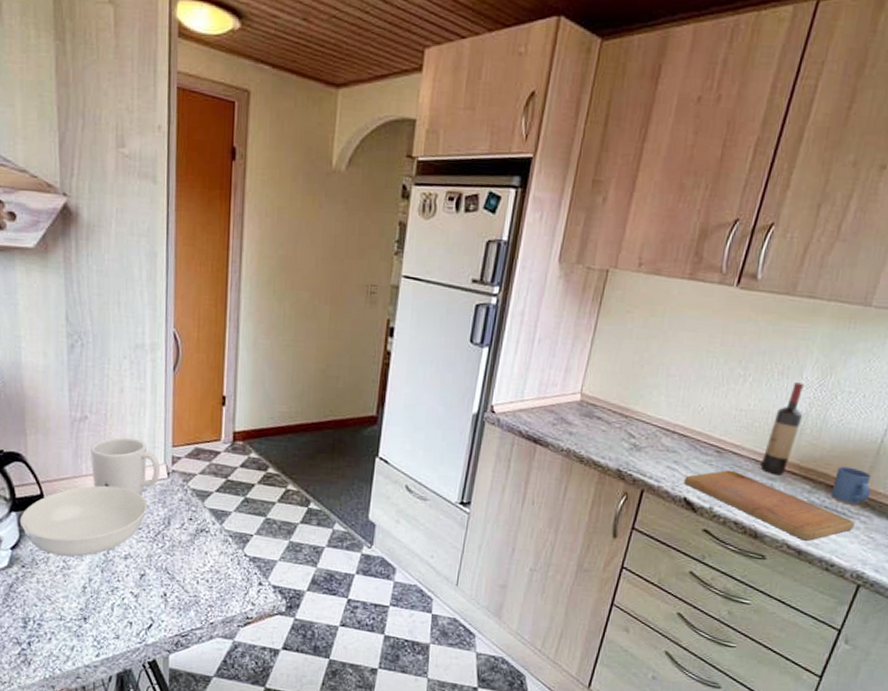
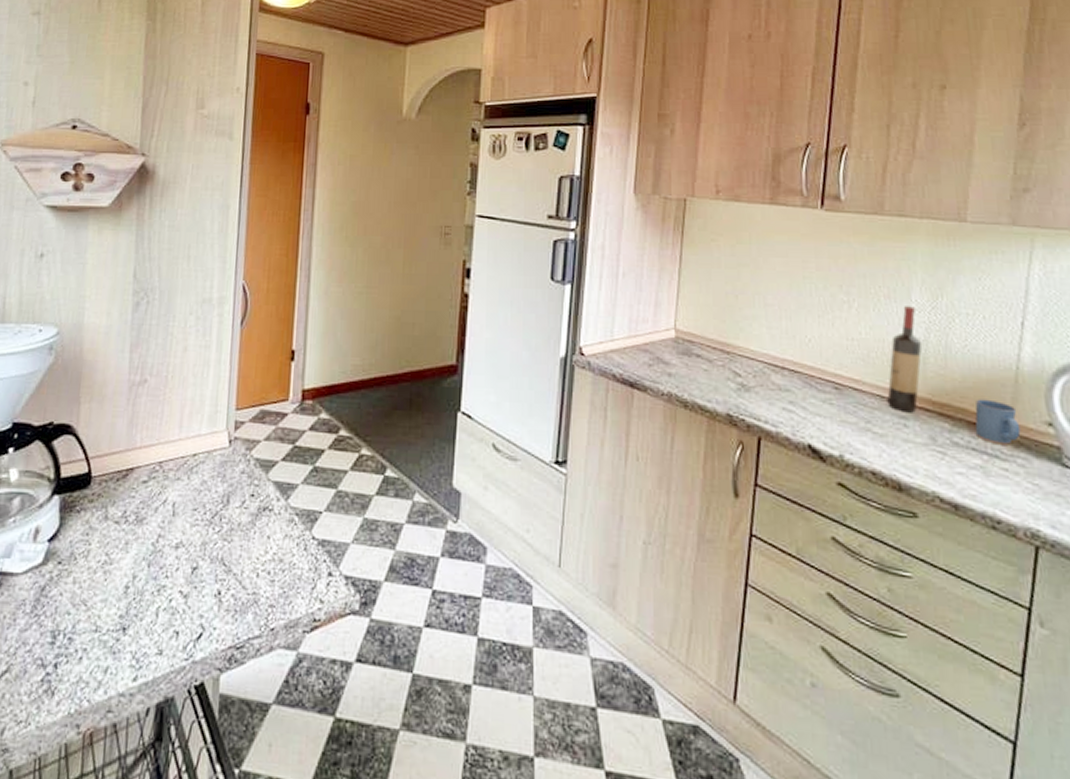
bowl: present [20,485,148,557] -> none [61,458,206,549]
mug: present [91,437,161,495] -> none [146,401,222,468]
cutting board: present [684,469,855,541] -> none [805,409,1013,492]

